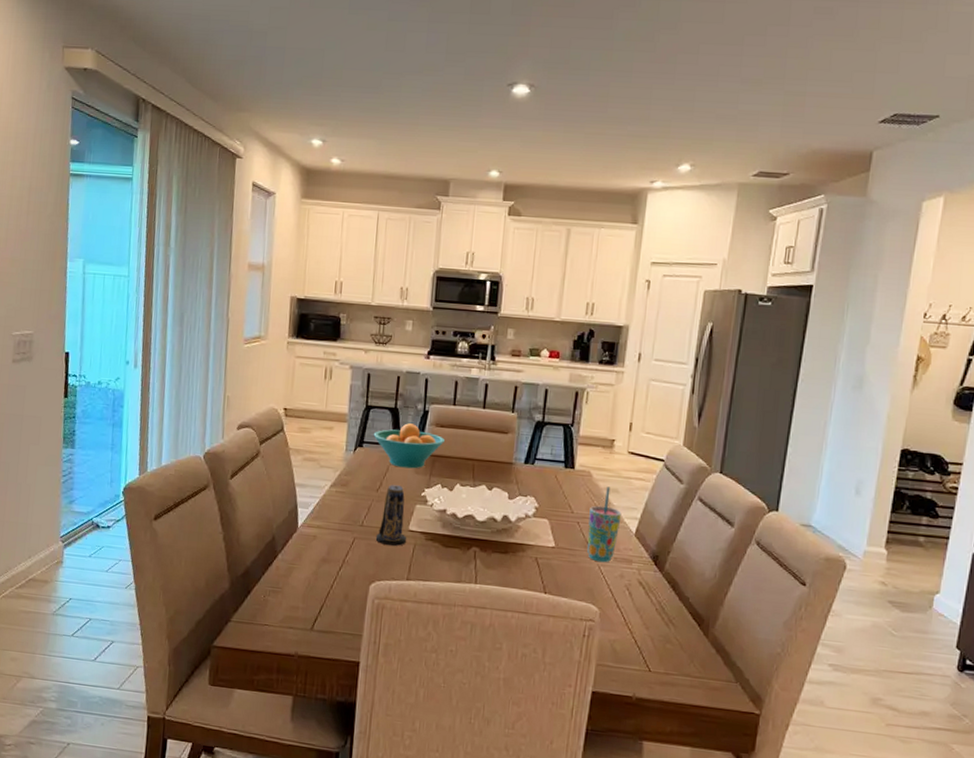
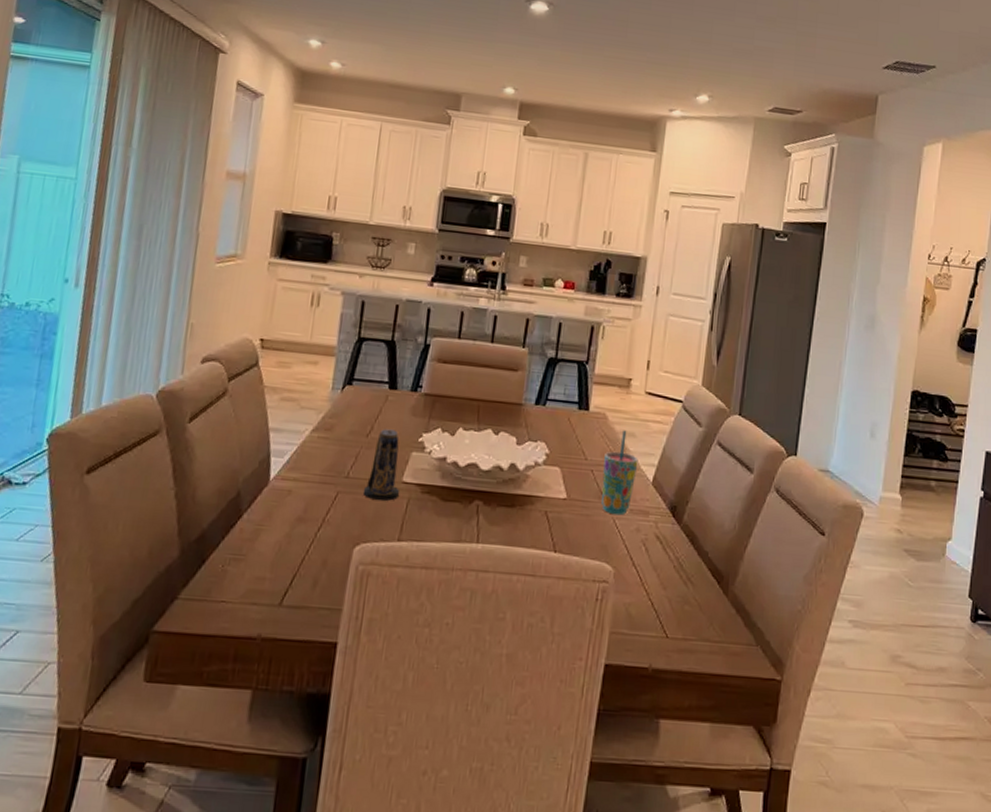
fruit bowl: present [373,423,446,469] -> none [365,358,448,411]

